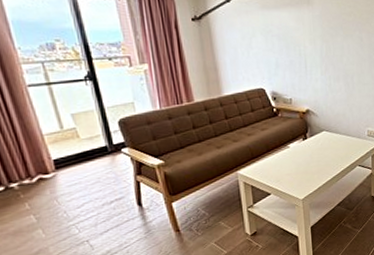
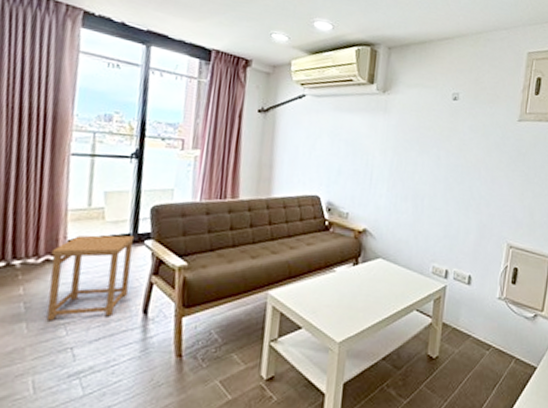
side table: none [41,147,120,225] -> present [46,235,135,321]

